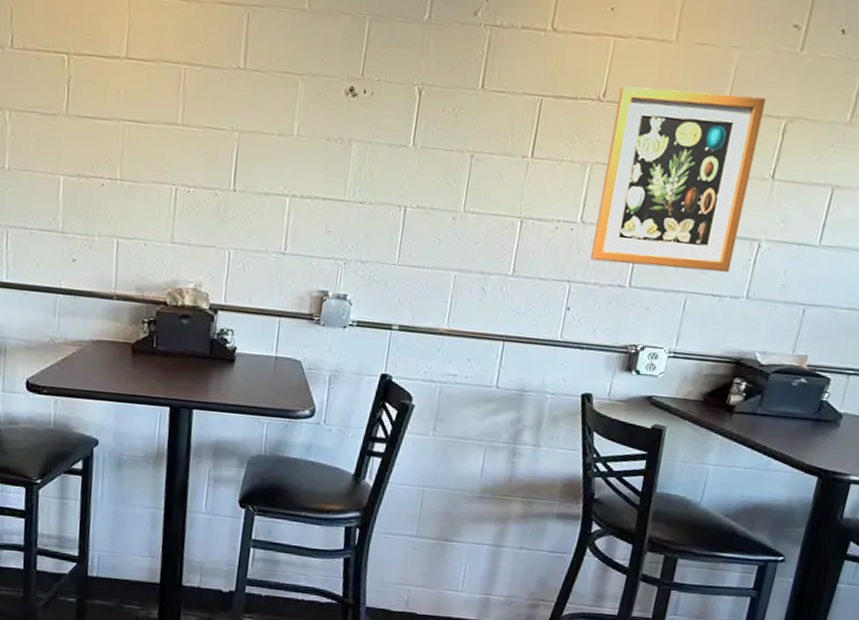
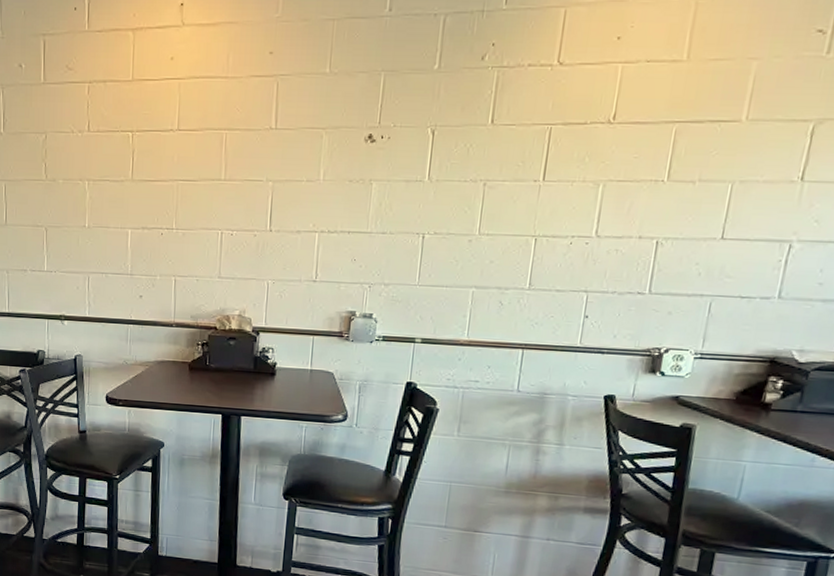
wall art: present [590,86,766,273] -> none [607,103,790,275]

